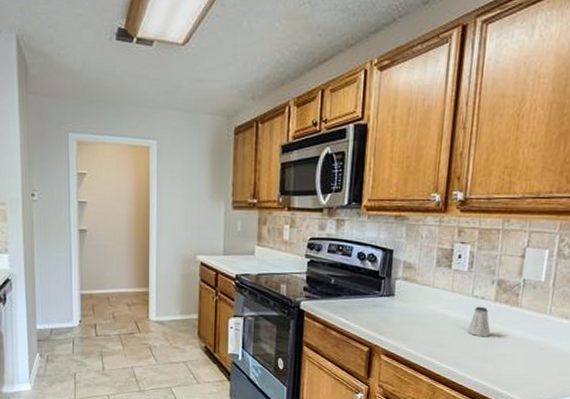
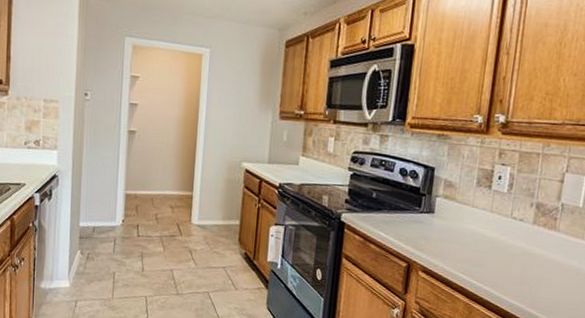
saltshaker: present [467,306,491,336] -> none [505,228,528,259]

